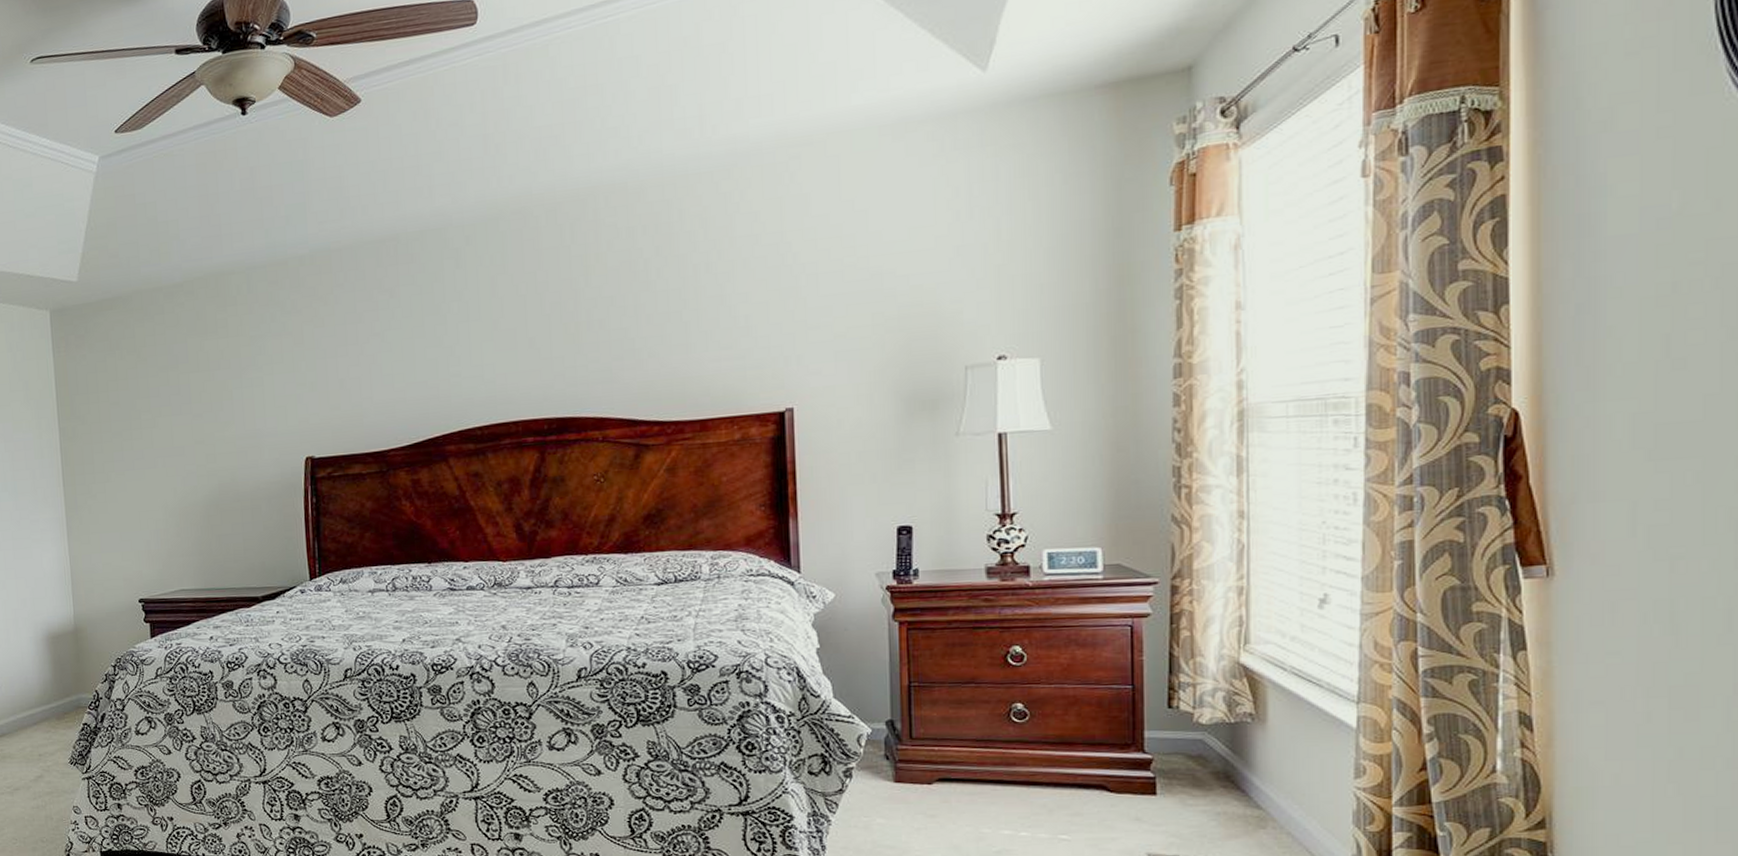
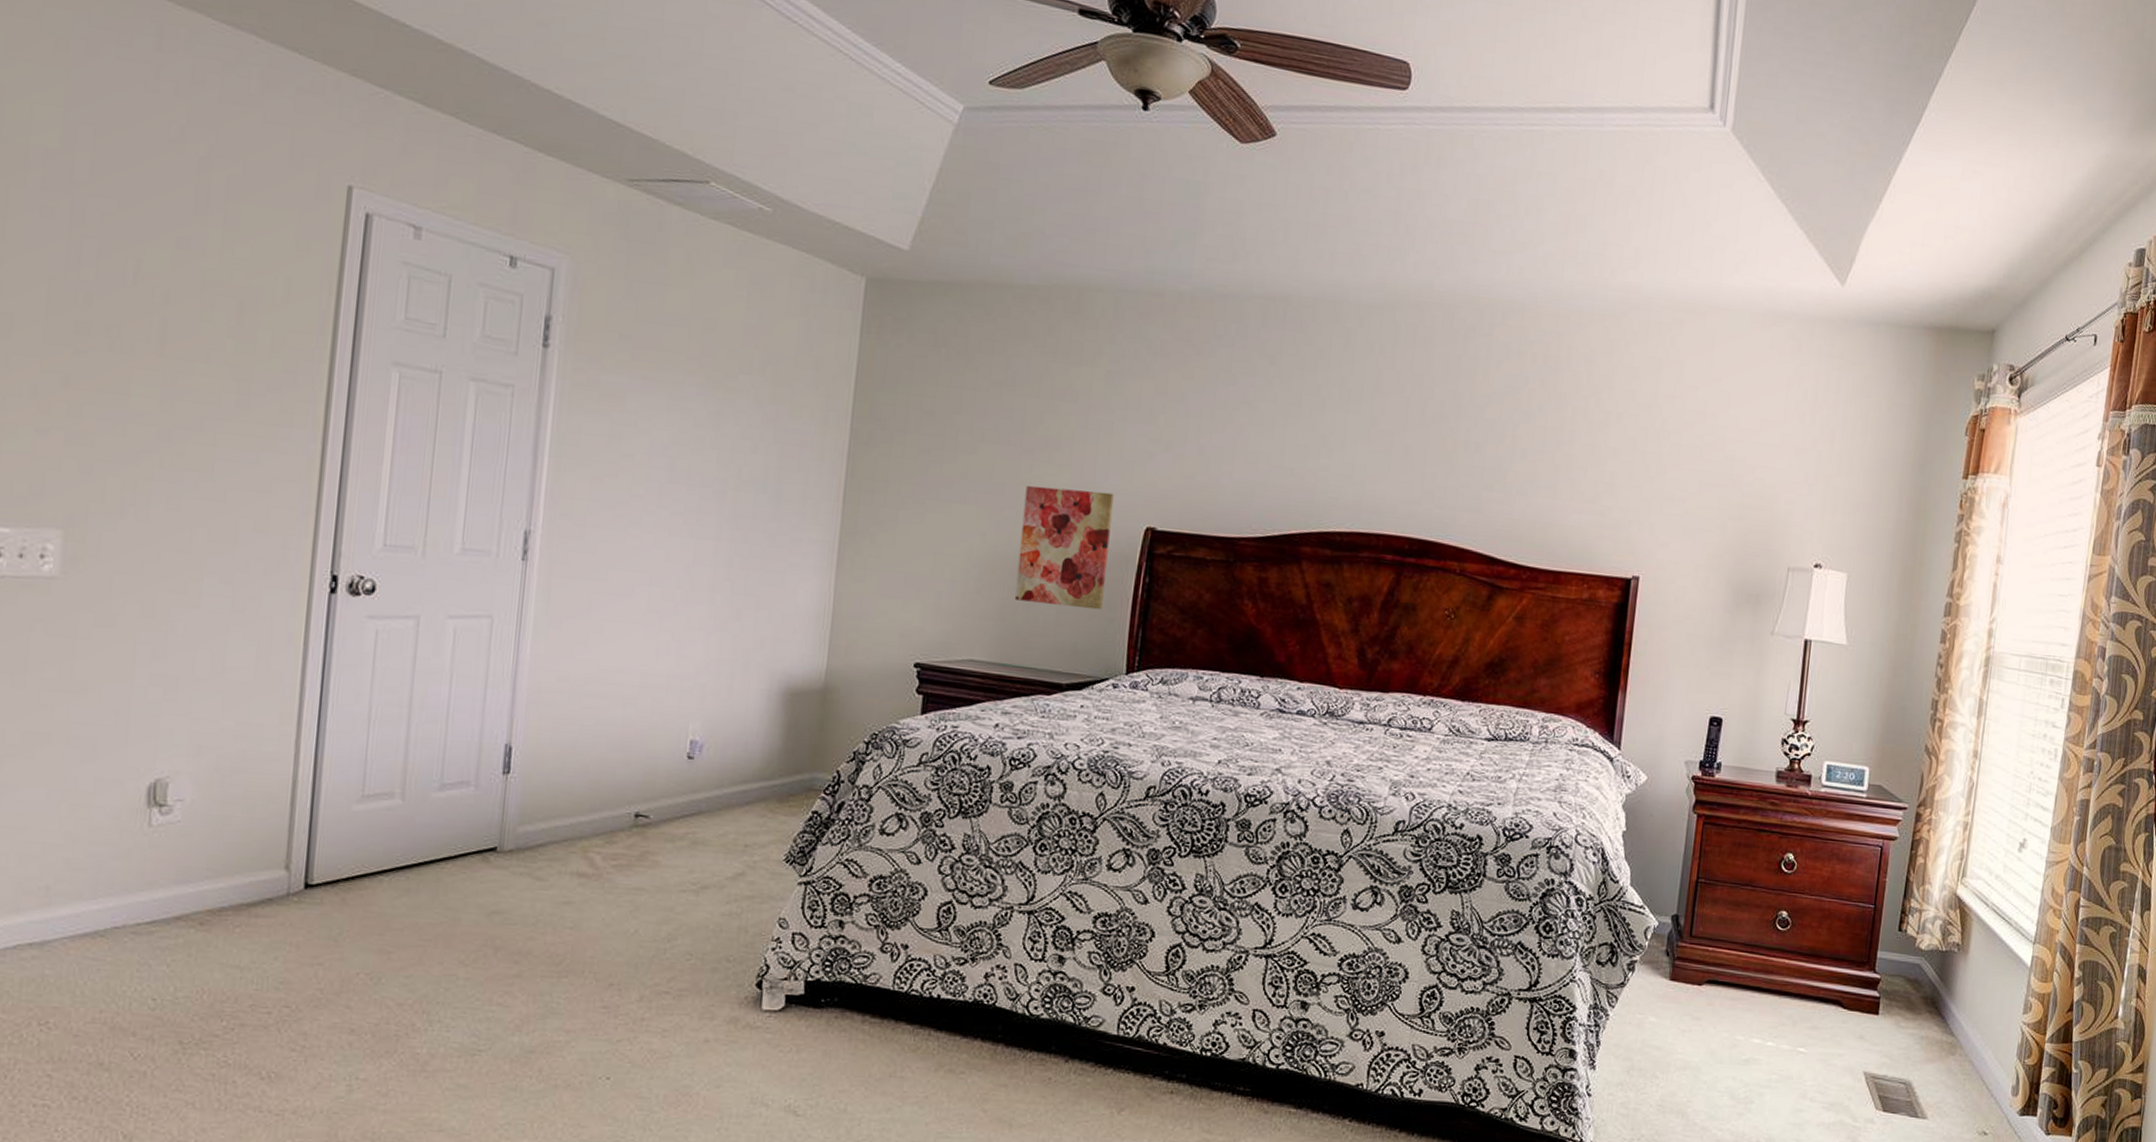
wall art: none [201,435,280,536] -> present [1014,485,1114,610]

